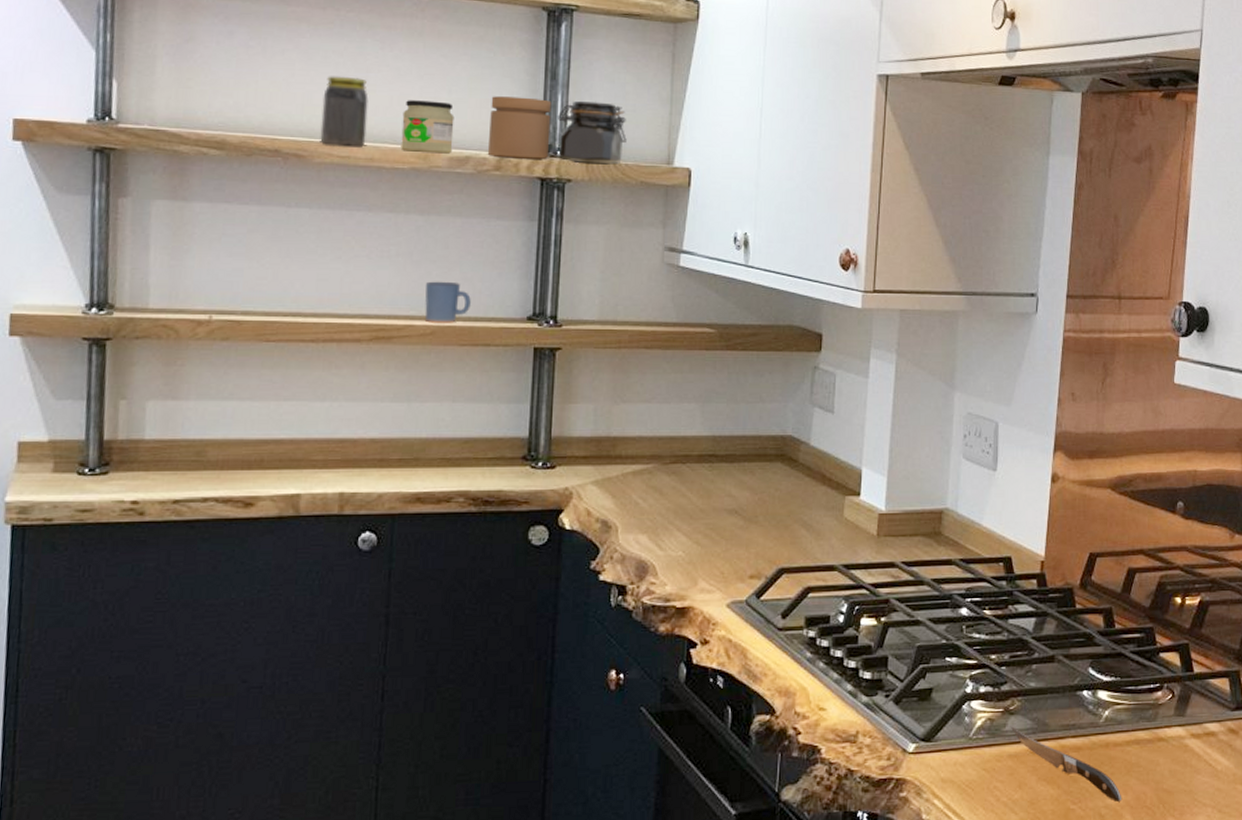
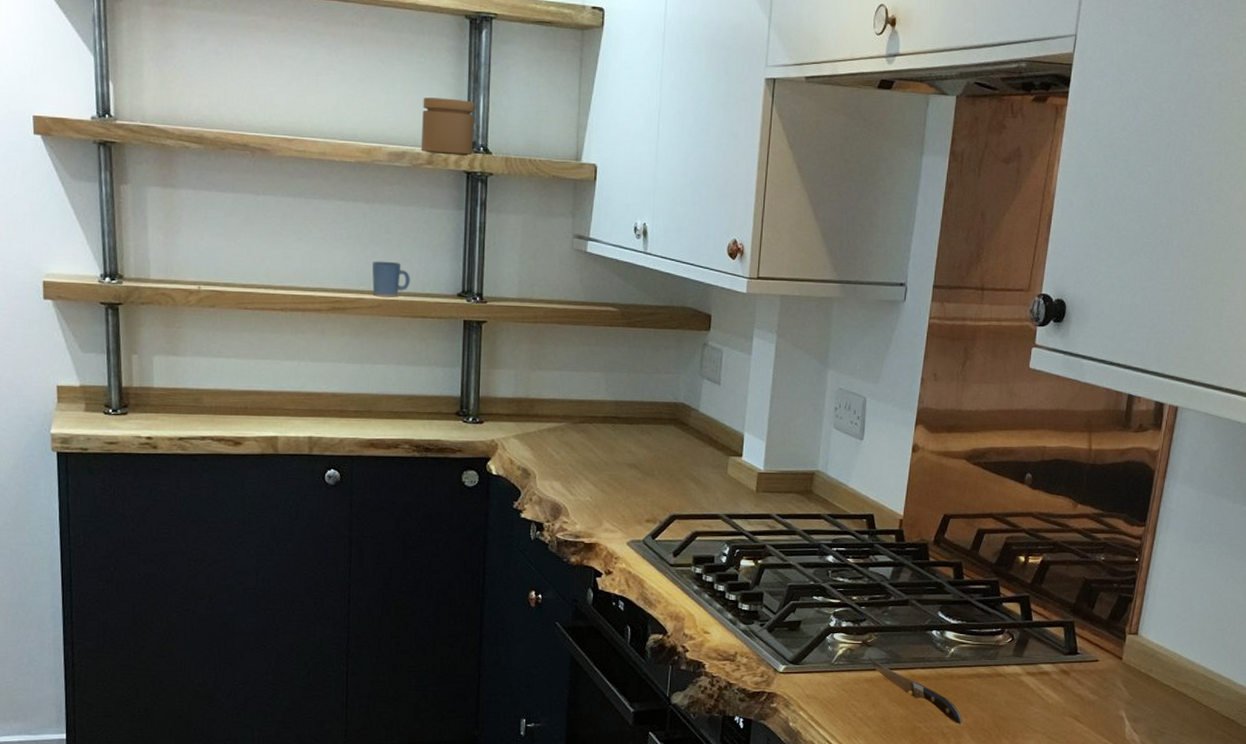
jar: present [320,76,369,149] -> none [280,79,319,144]
jar: present [400,100,455,154] -> none [347,101,392,149]
jar: present [558,101,627,165] -> none [480,102,540,160]

